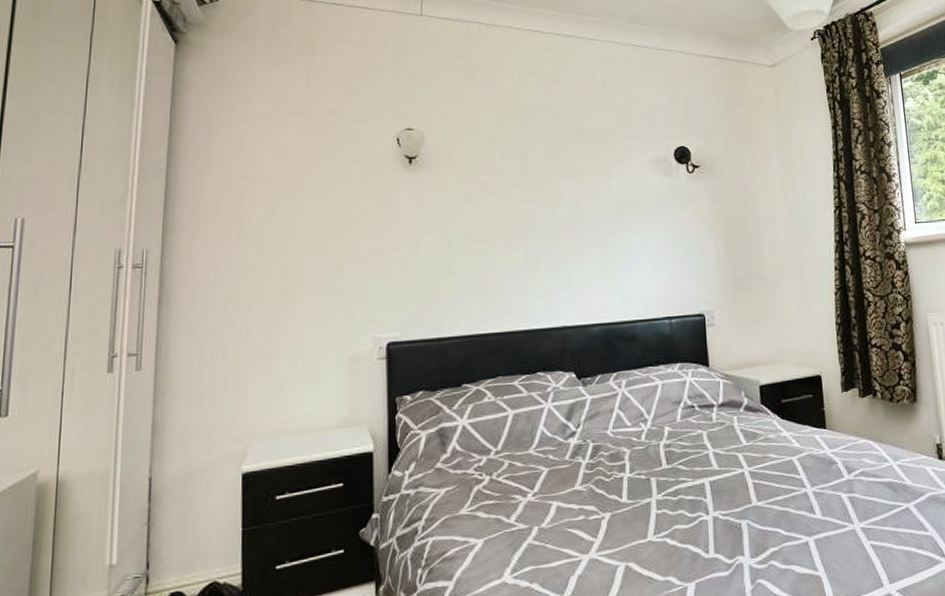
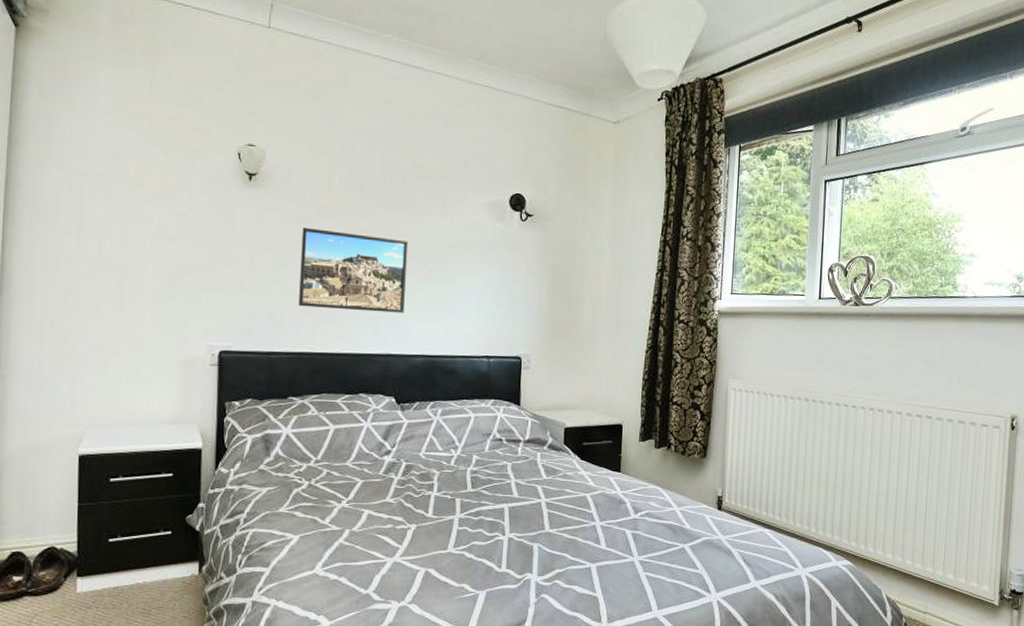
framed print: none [466,204,577,287] -> present [299,227,409,313]

